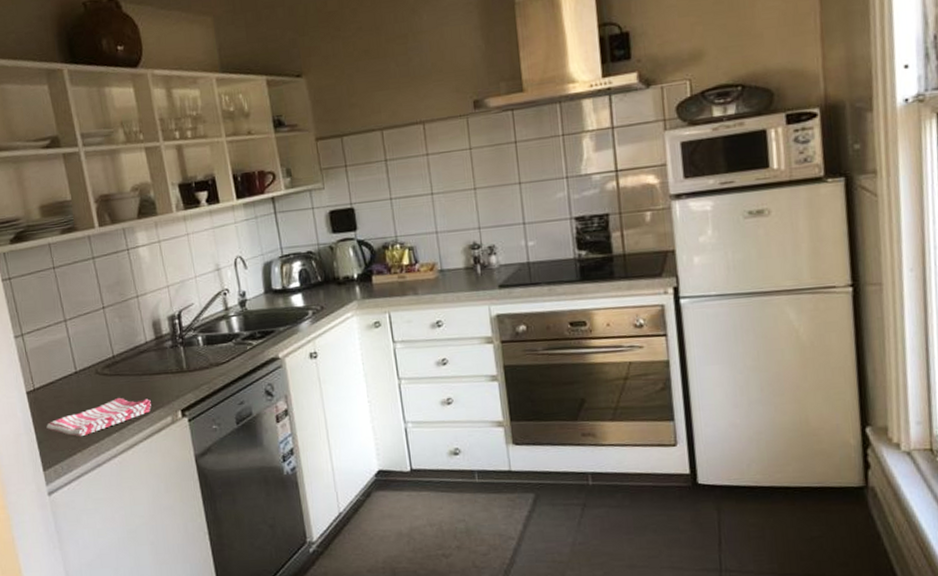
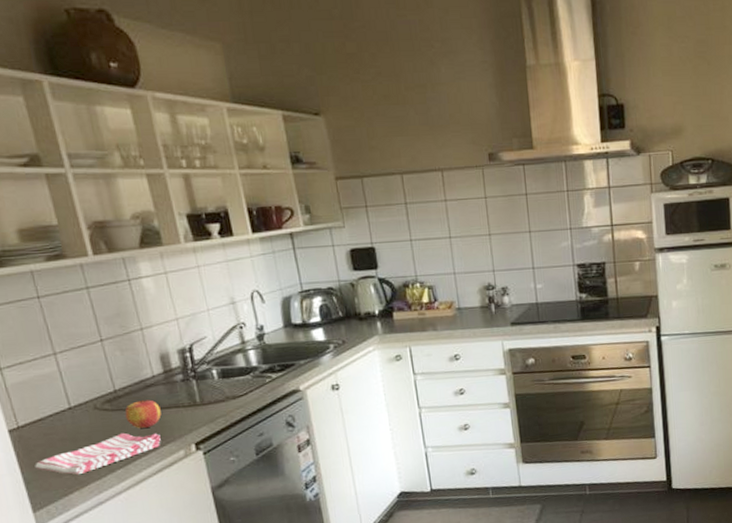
apple: none [121,365,152,393] -> present [125,400,161,428]

